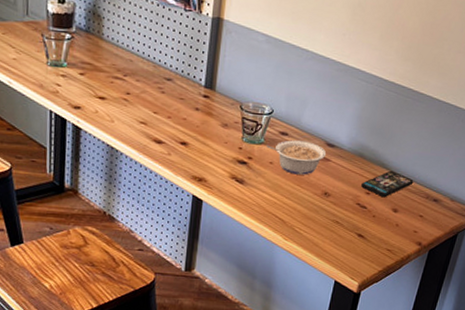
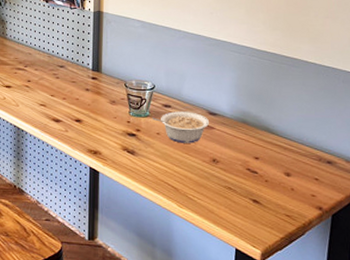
smartphone: present [361,170,414,198] -> none [249,134,303,162]

